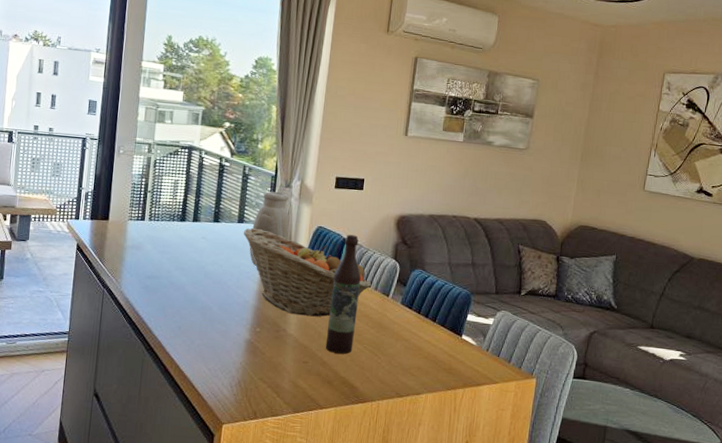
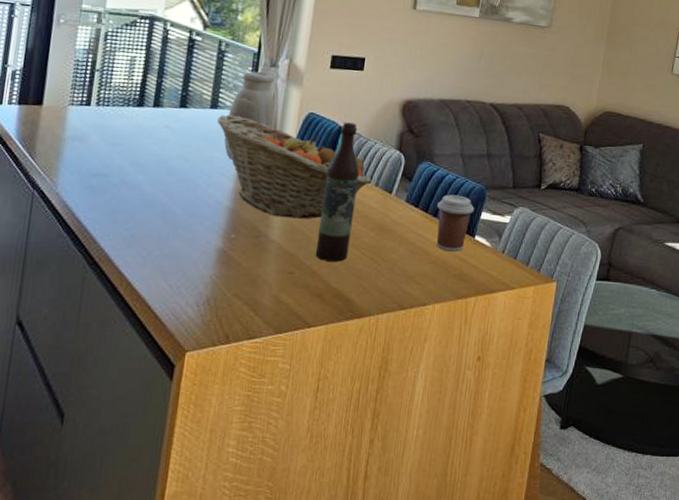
coffee cup: none [428,298,461,349] -> present [437,194,475,252]

